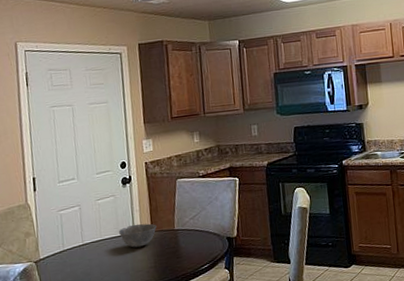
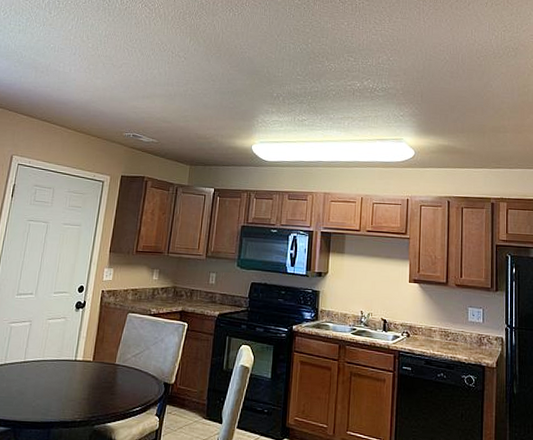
bowl: present [118,223,157,248] -> none [60,351,99,376]

